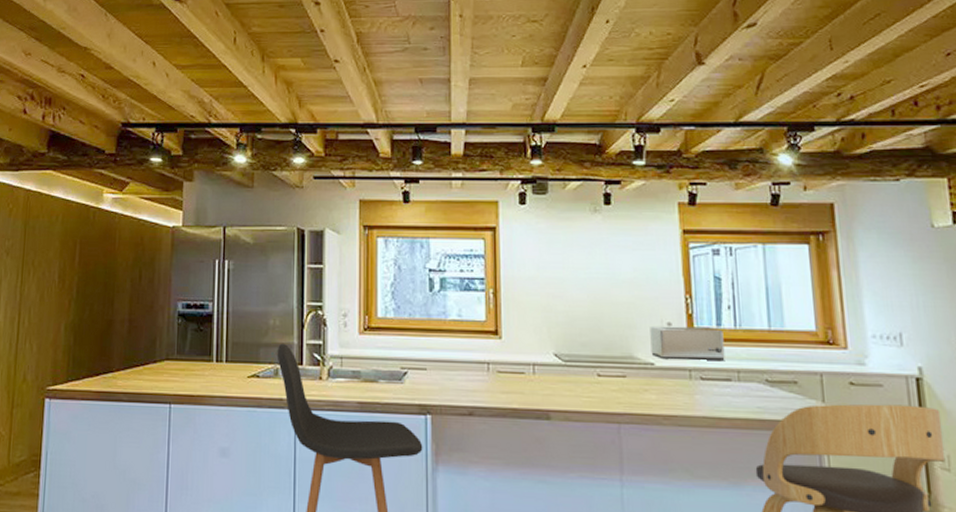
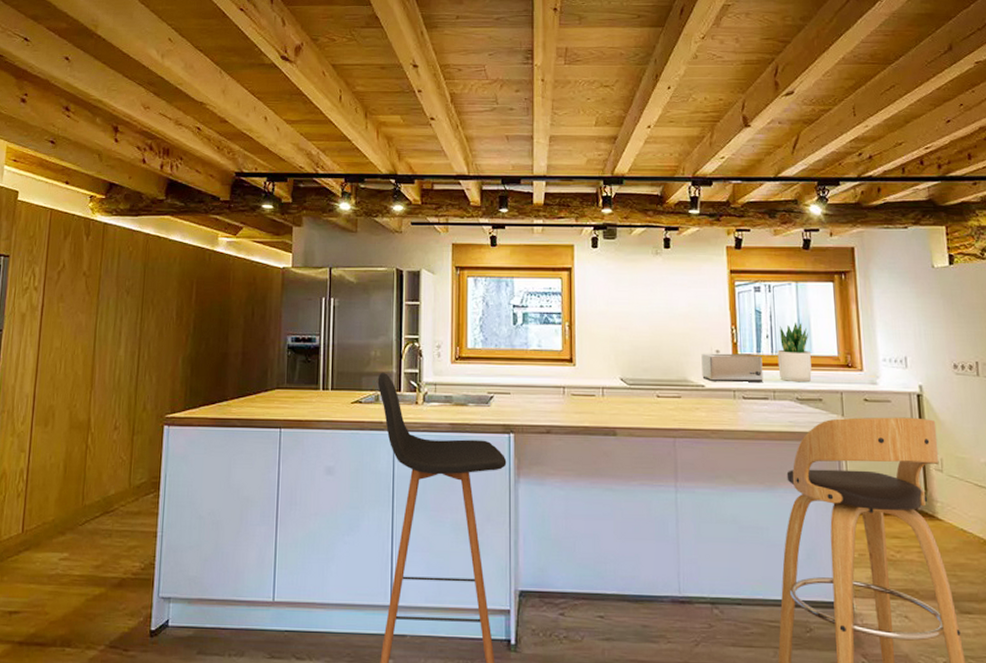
planter: none [741,290,784,362] -> present [777,322,812,383]

